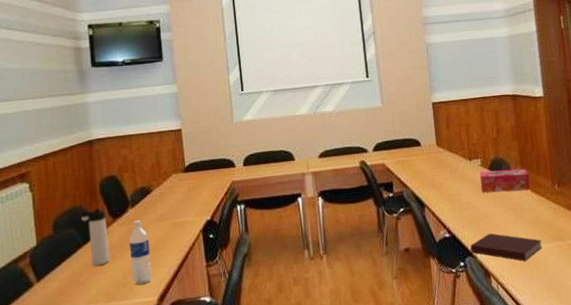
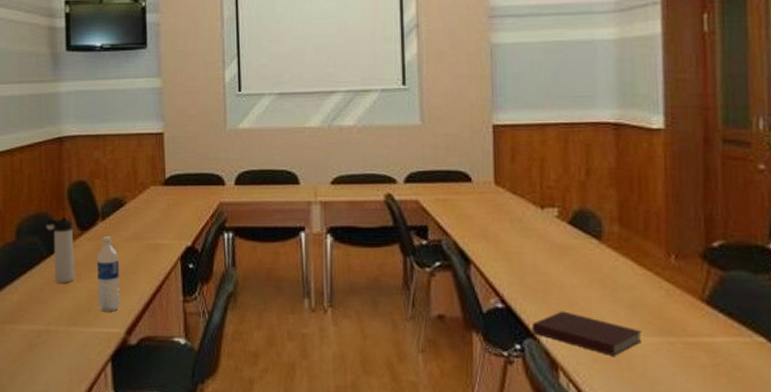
tissue box: present [480,169,530,193] -> none [554,224,631,259]

